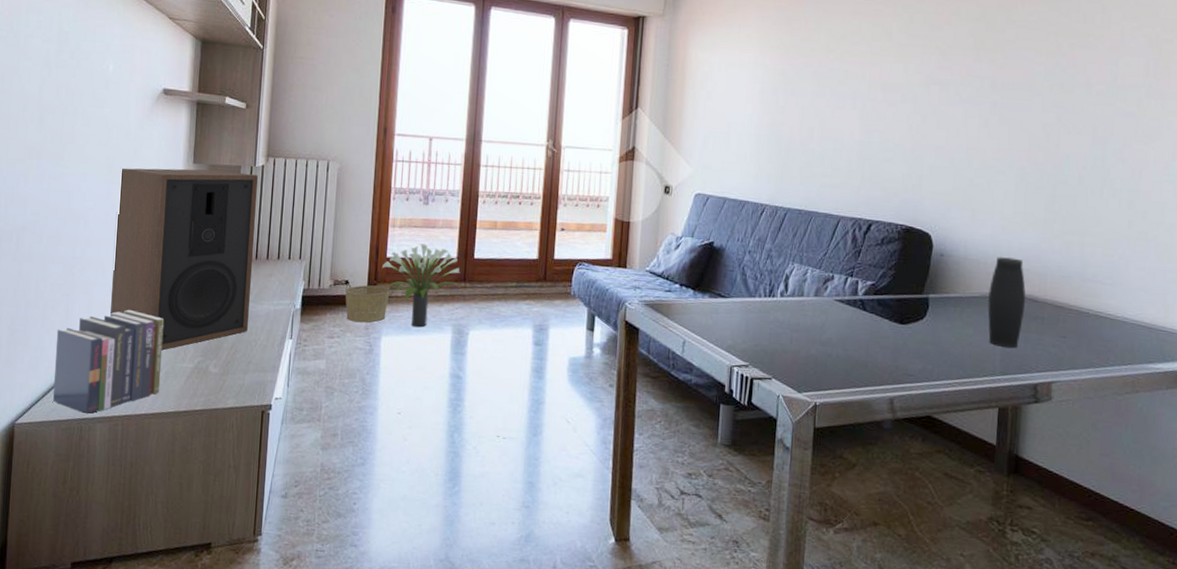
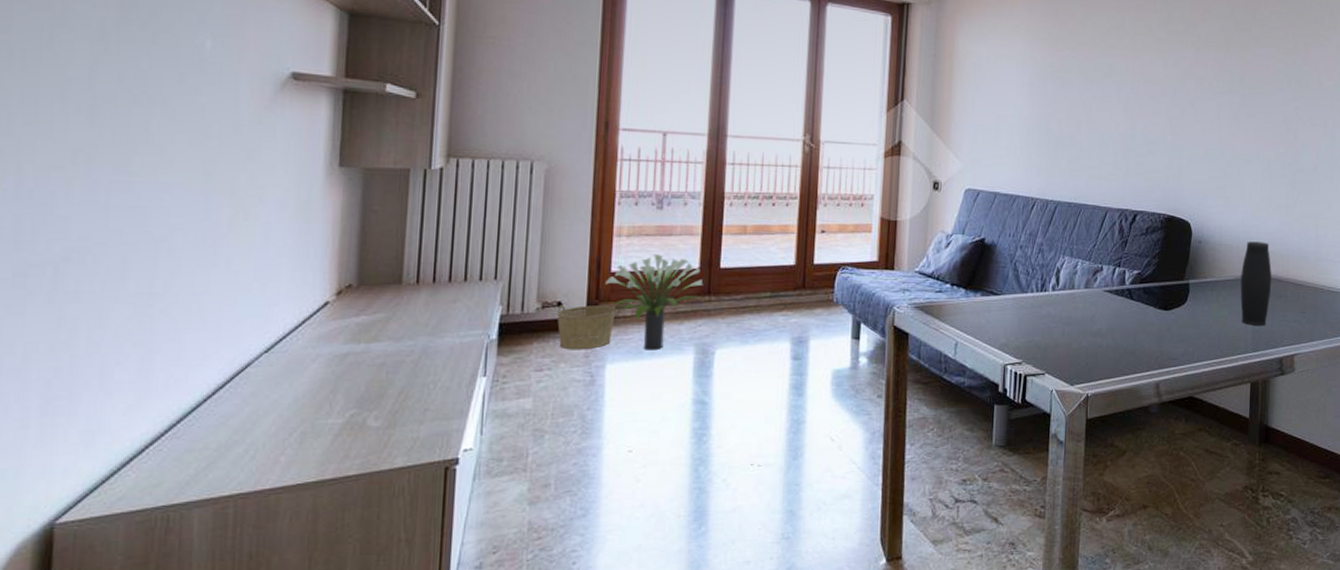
books: present [52,310,165,414] -> none [119,358,299,499]
speaker: present [110,168,258,350] -> none [213,173,434,404]

